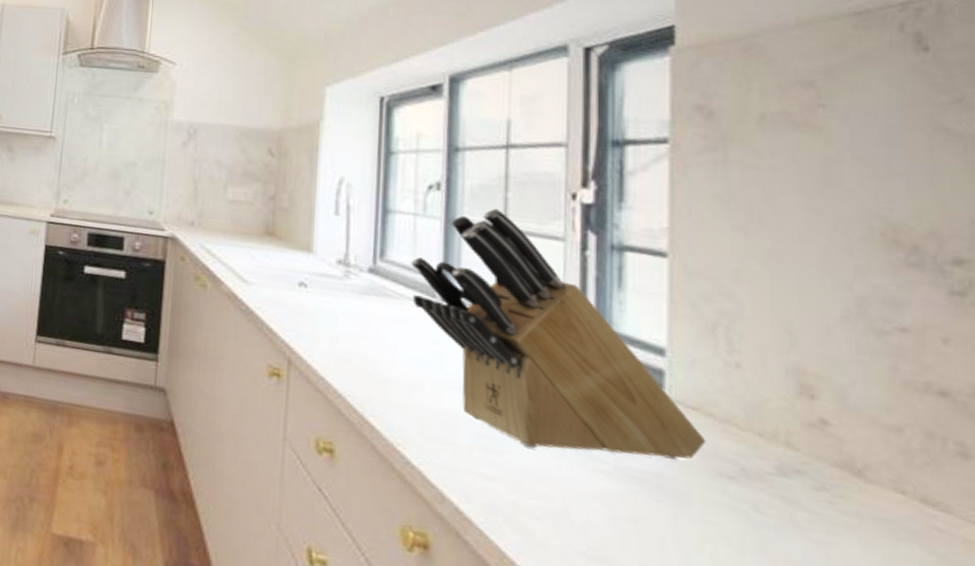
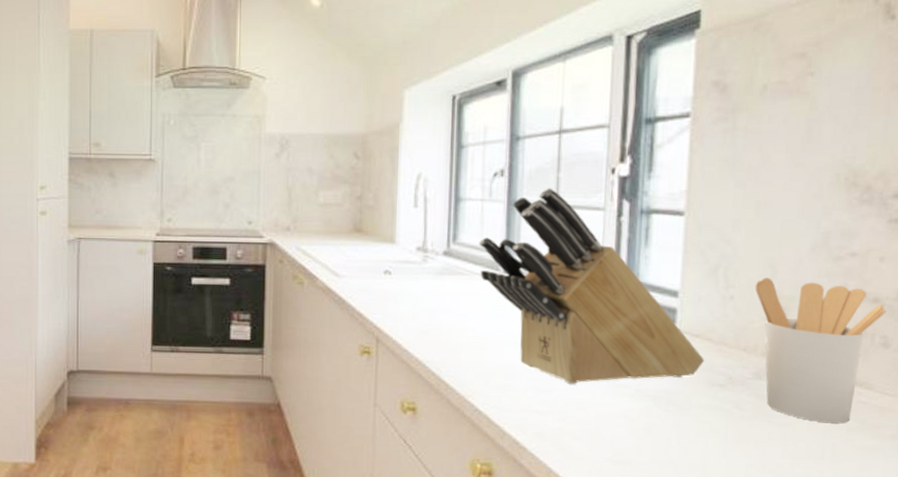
utensil holder: none [768,345,960,555] -> present [755,277,887,424]

